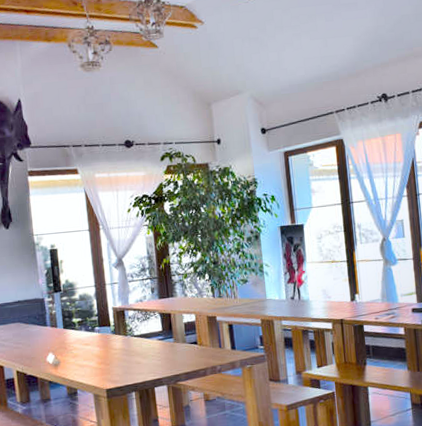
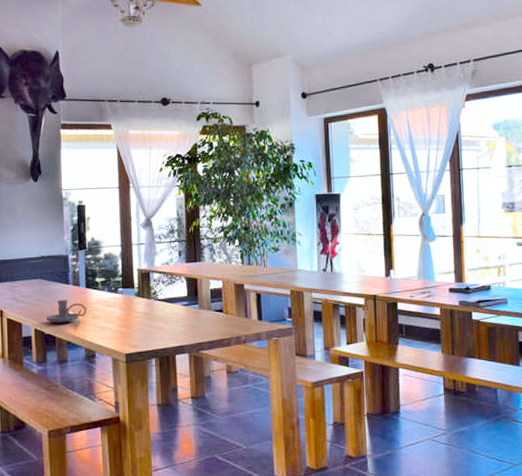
candle holder: none [26,341,66,364] -> present [46,299,86,323]

